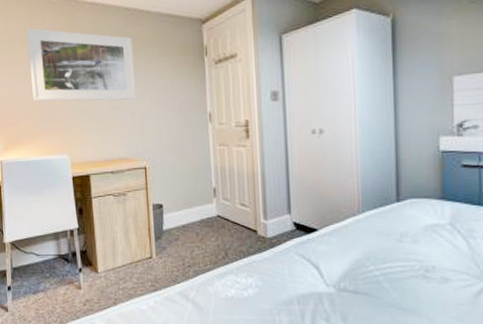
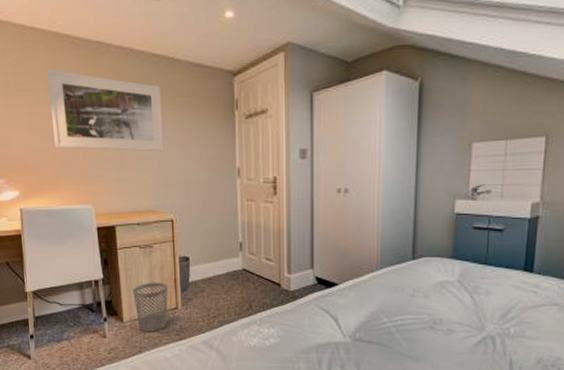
wastebasket: none [107,231,142,283] -> present [133,282,168,332]

